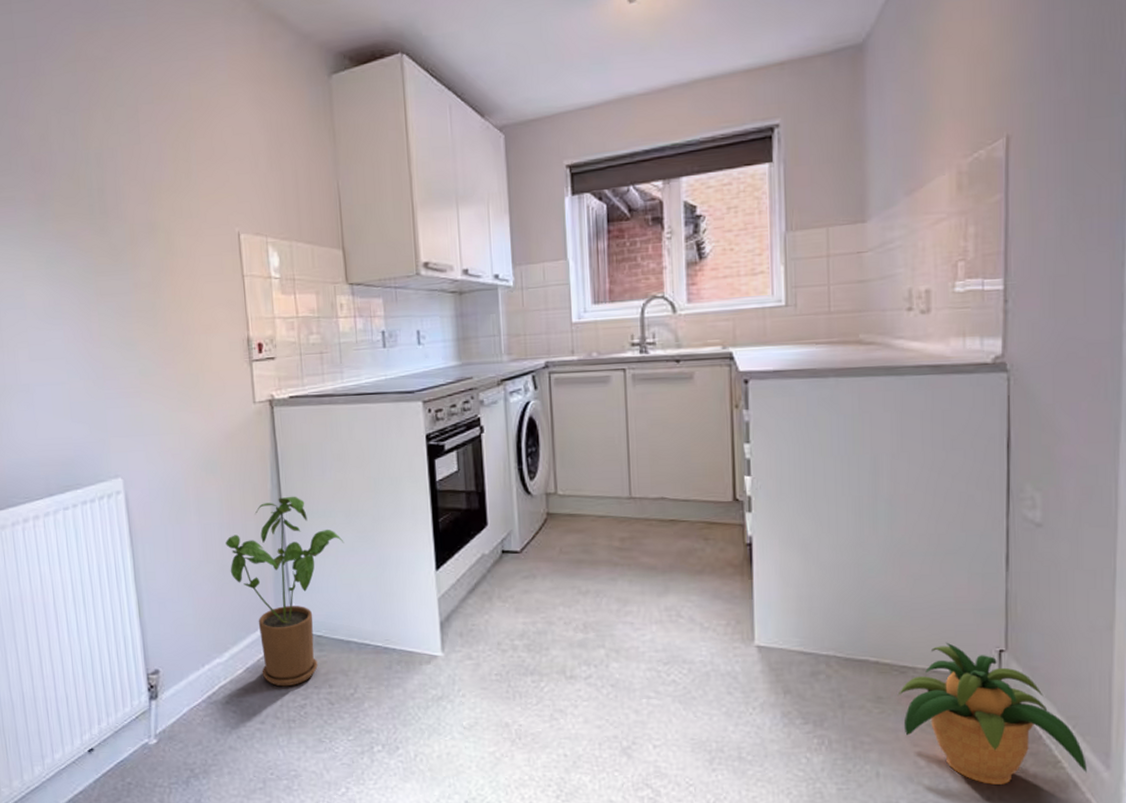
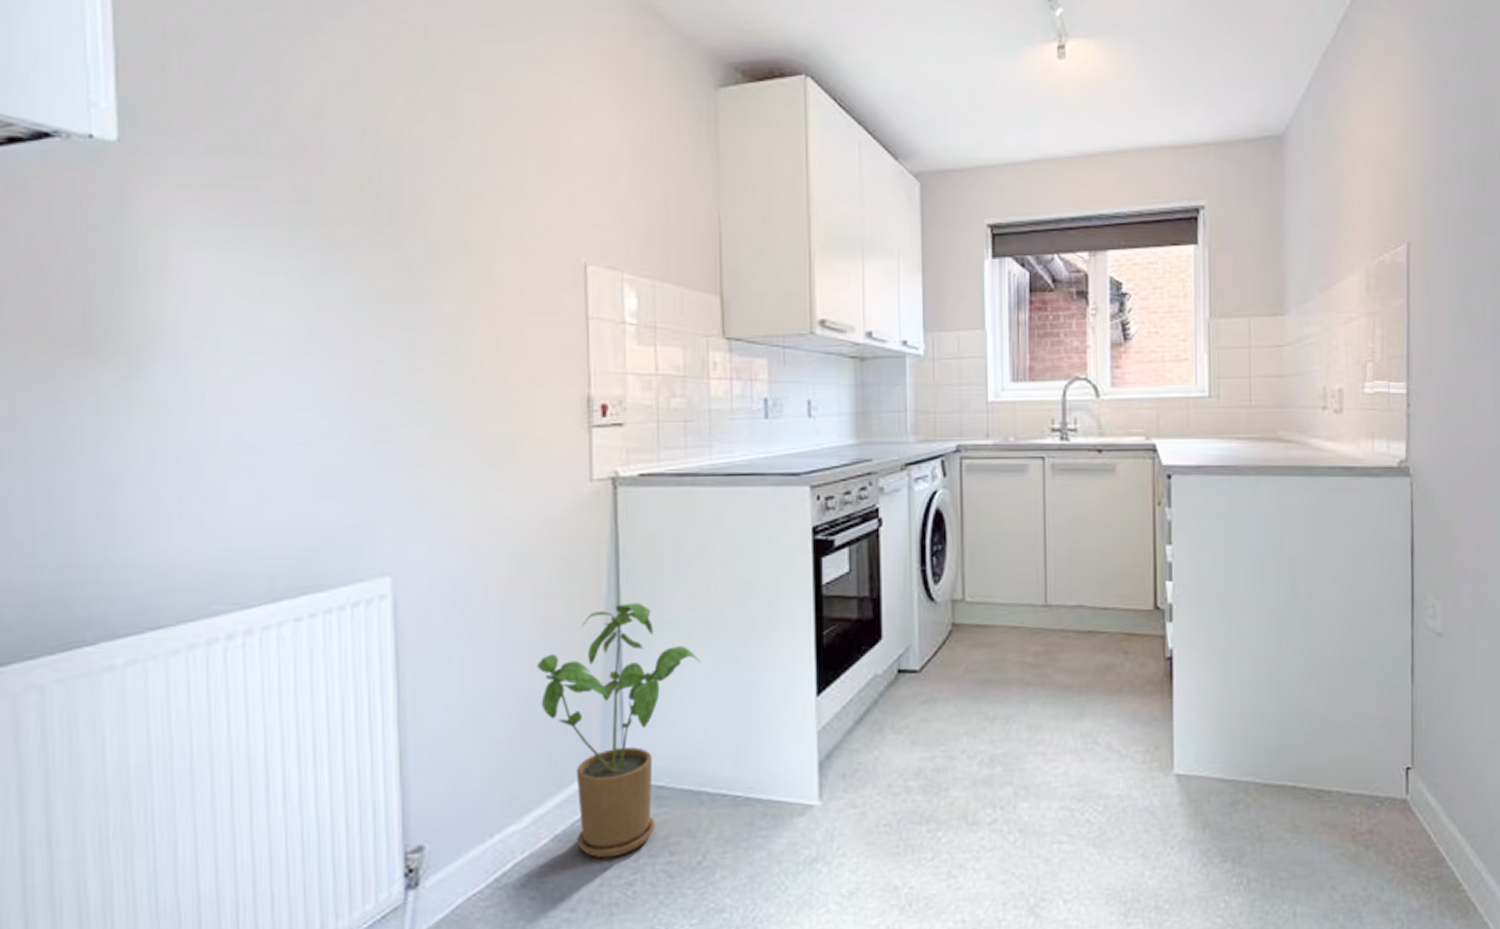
potted plant: present [899,642,1087,785] -> none [1315,761,1484,916]

